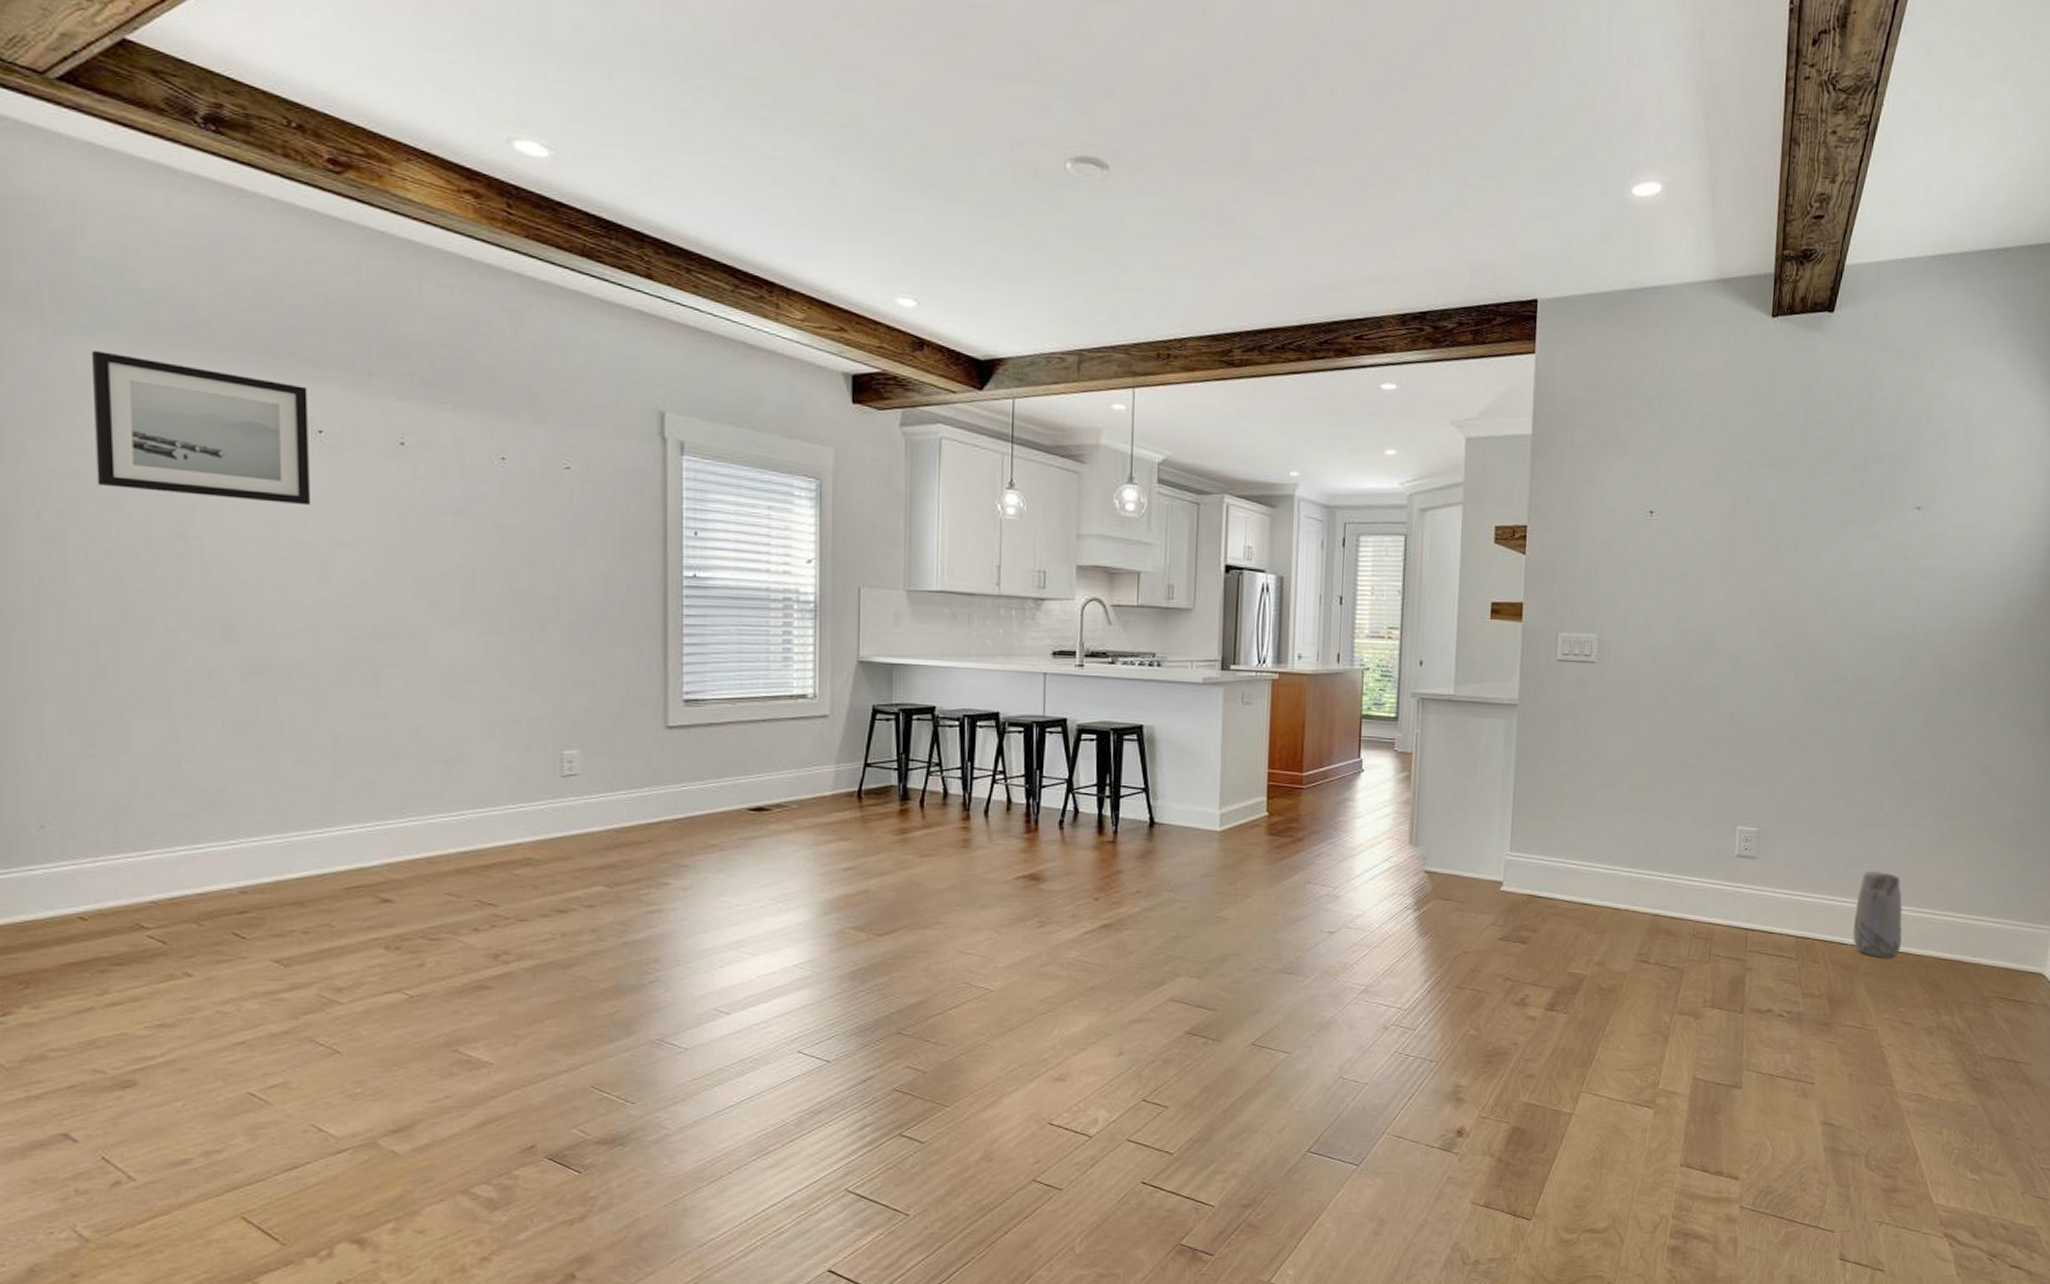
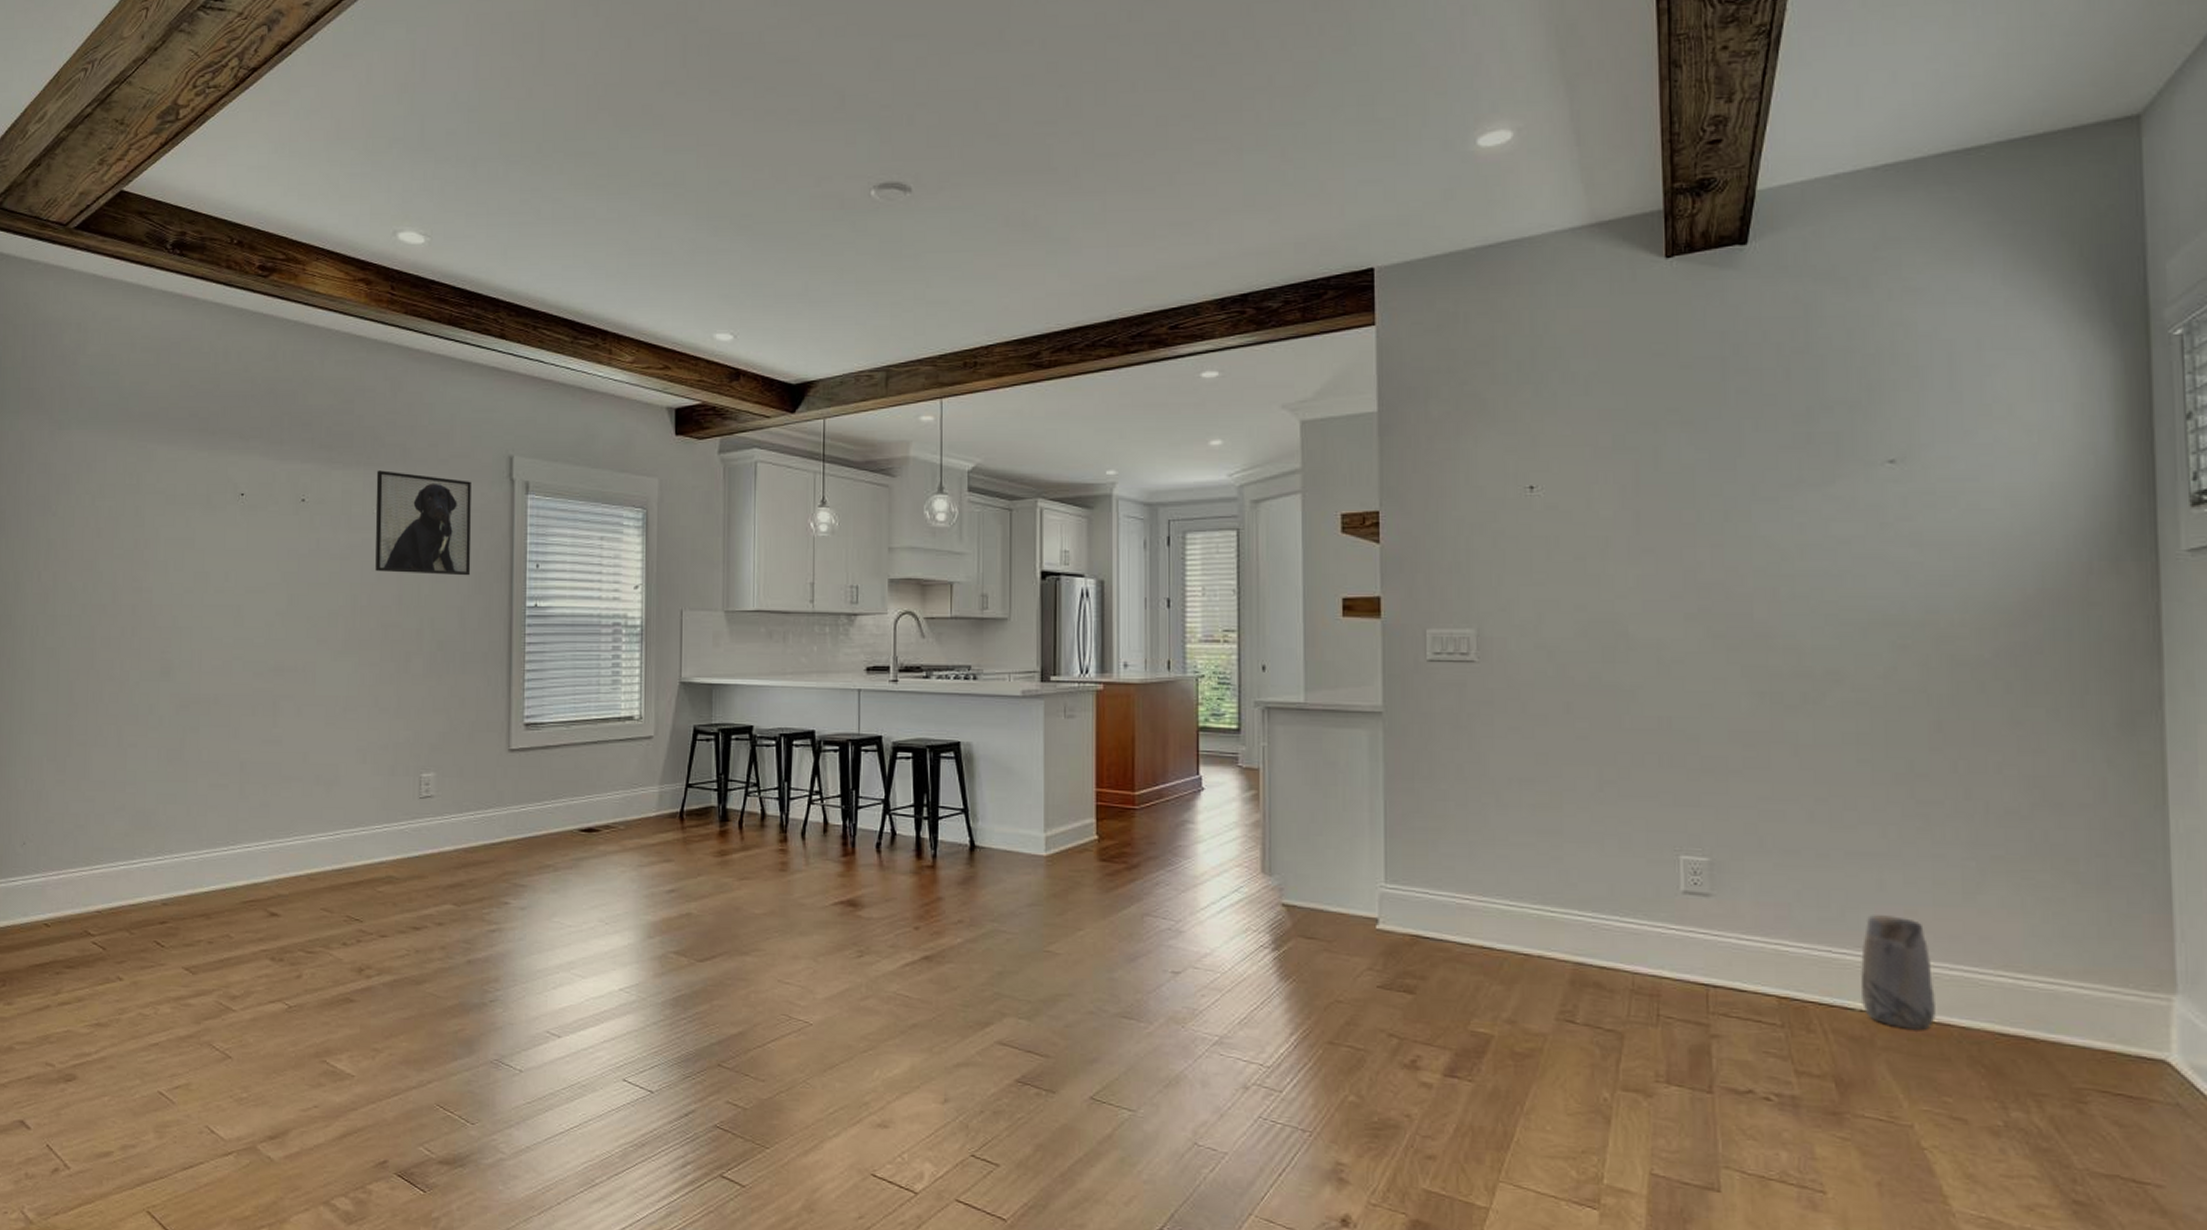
wall art: present [91,351,312,506] -> none [81,440,235,559]
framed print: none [496,416,616,540] -> present [375,470,472,576]

